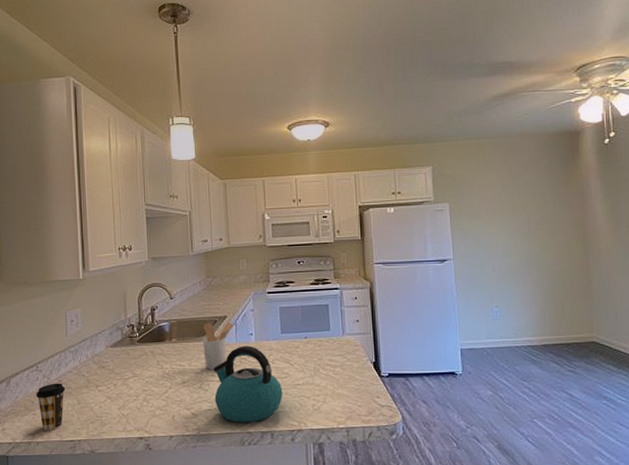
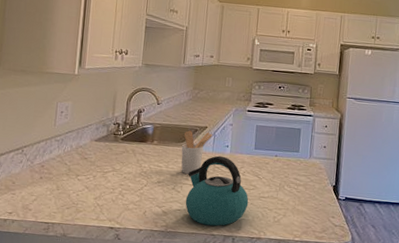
coffee cup: present [36,383,66,431] -> none [18,167,47,211]

